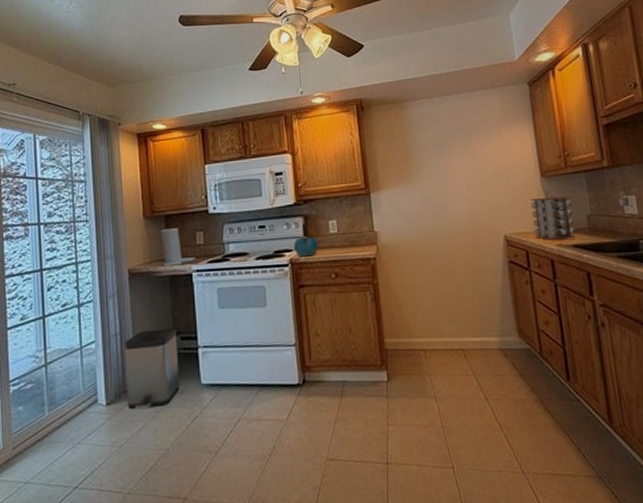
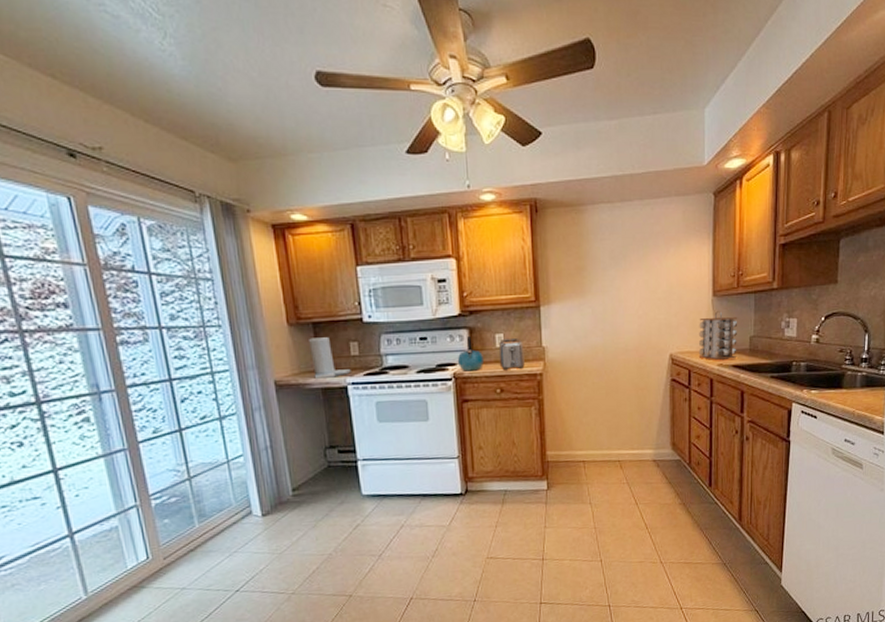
pedal bin: present [125,328,180,410] -> none [276,441,340,520]
toaster: none [333,224,358,256] -> present [499,338,525,371]

